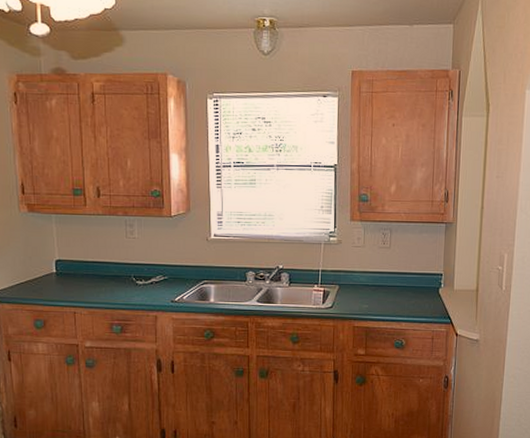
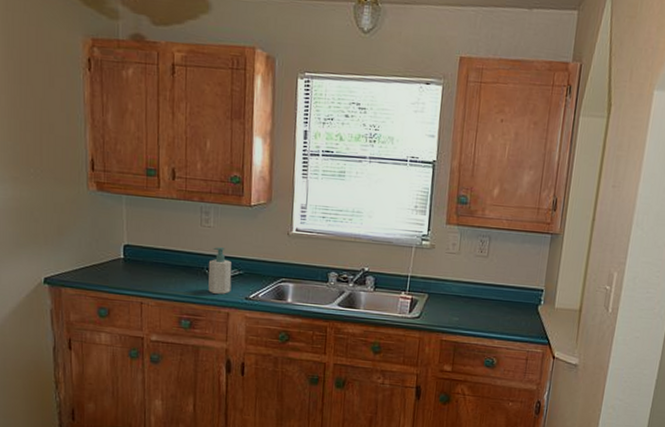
soap bottle: none [135,256,158,299] -> present [208,247,232,294]

